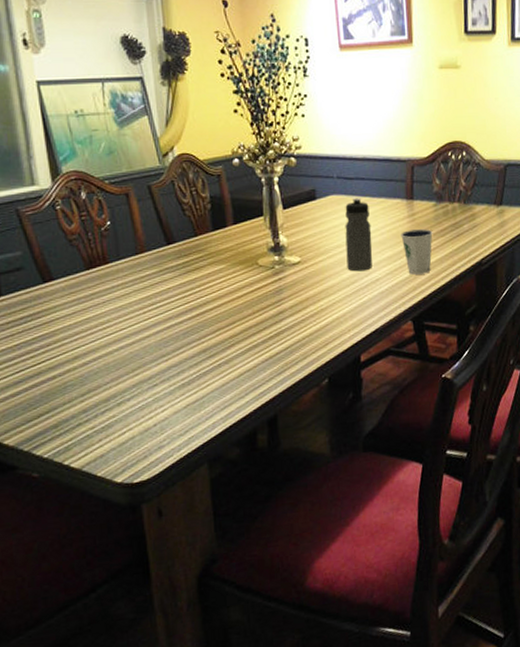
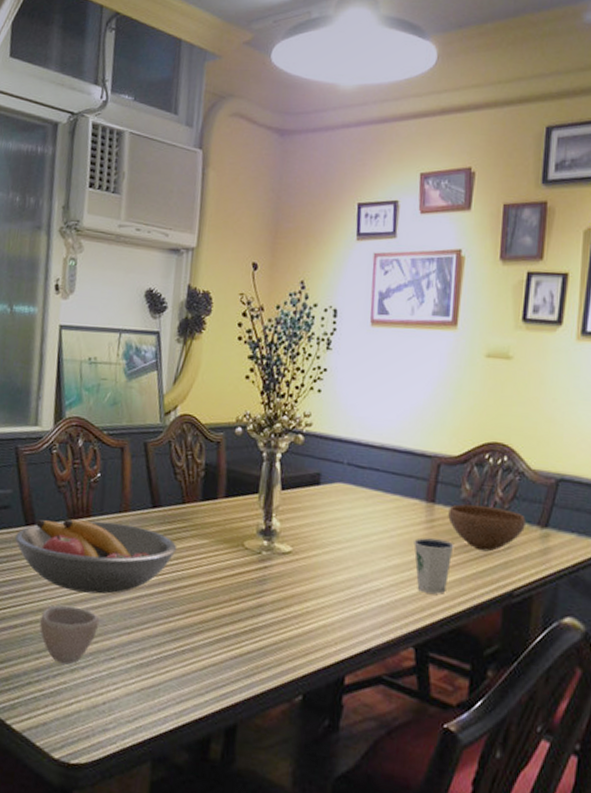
fruit bowl: none [34,264,198,334] -> present [14,519,178,594]
cup: none [78,347,137,401] -> present [40,604,100,665]
water bottle: present [345,198,373,272] -> none [344,490,380,577]
bowl: none [425,195,485,233] -> present [448,504,526,552]

